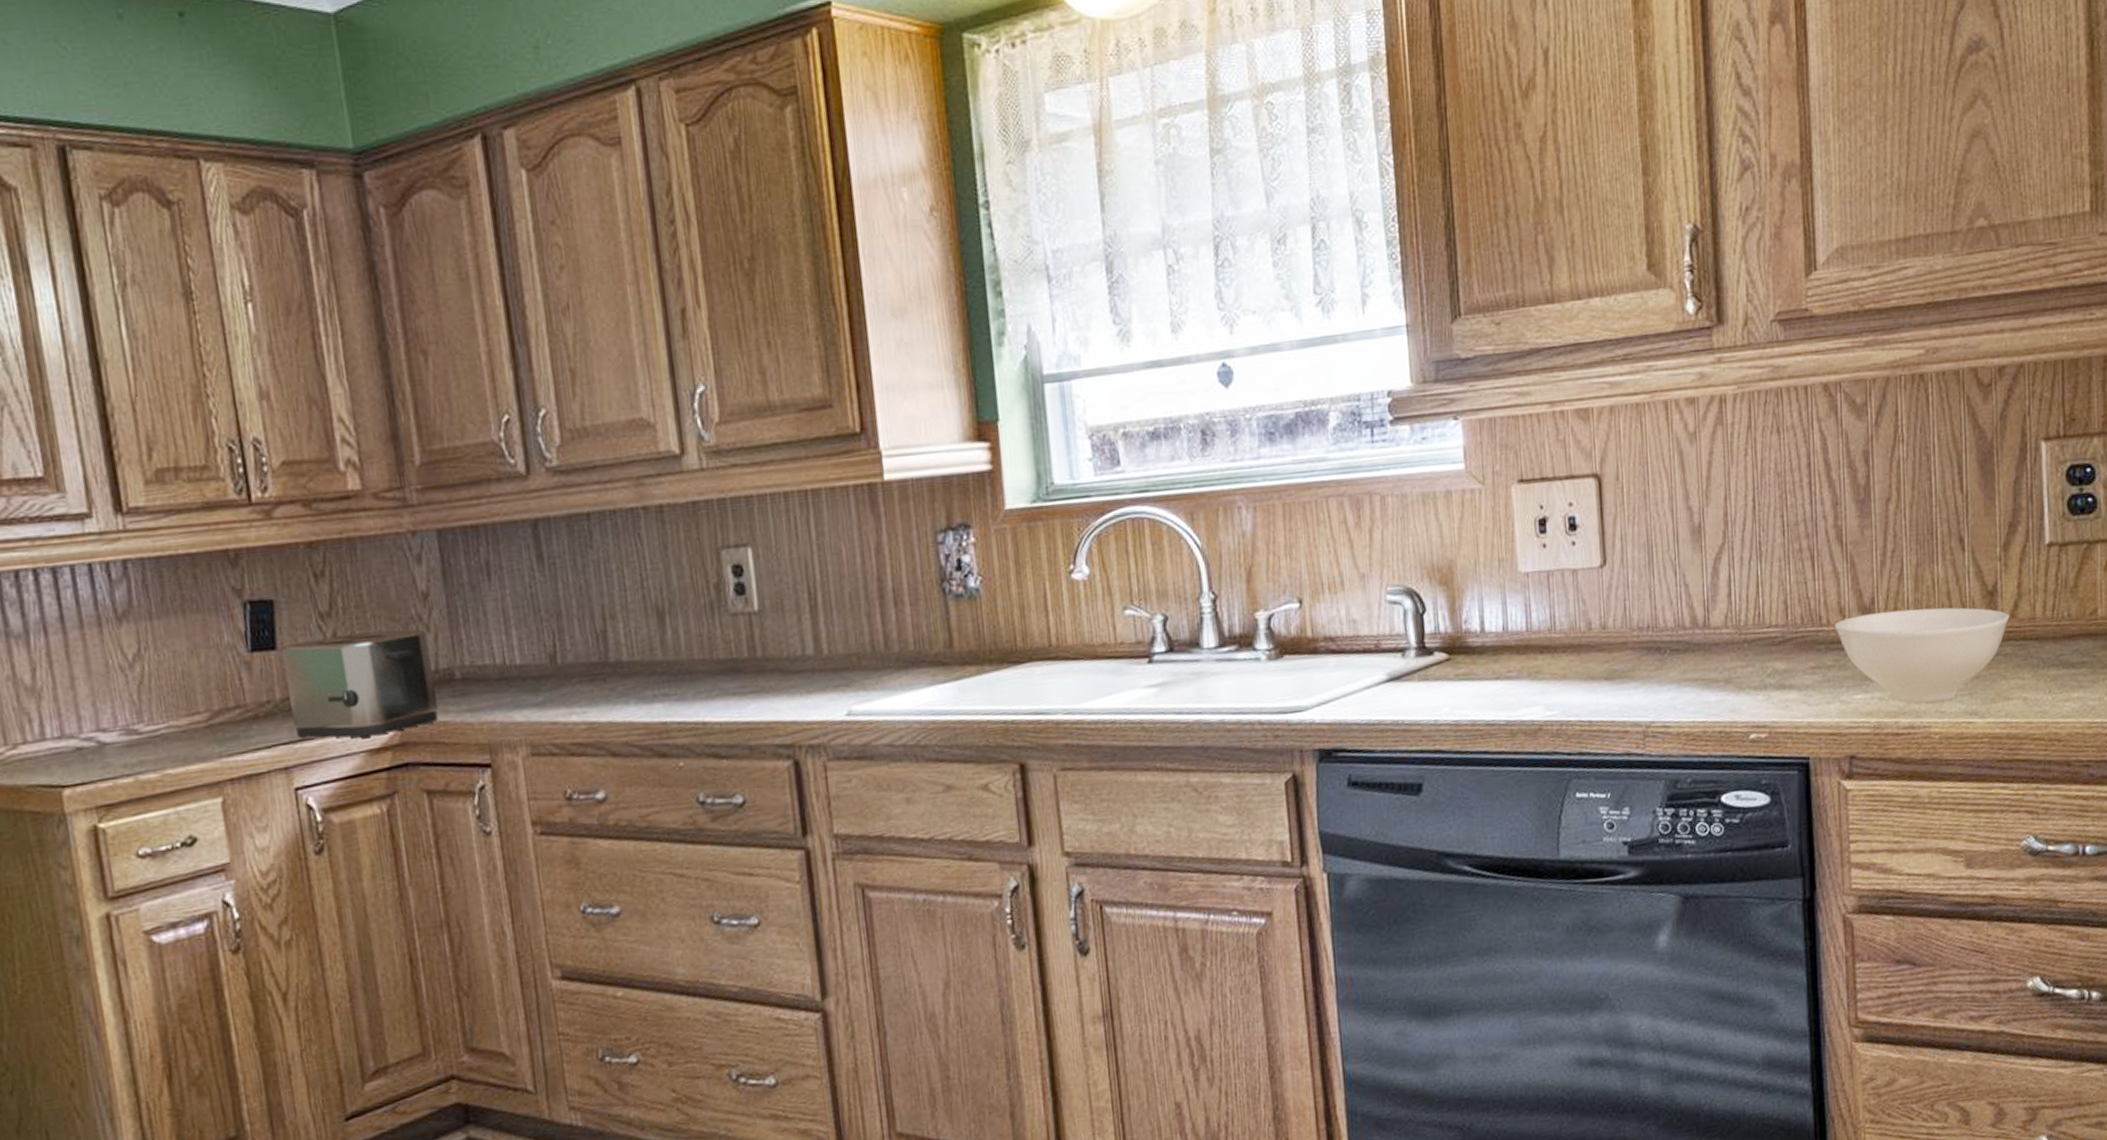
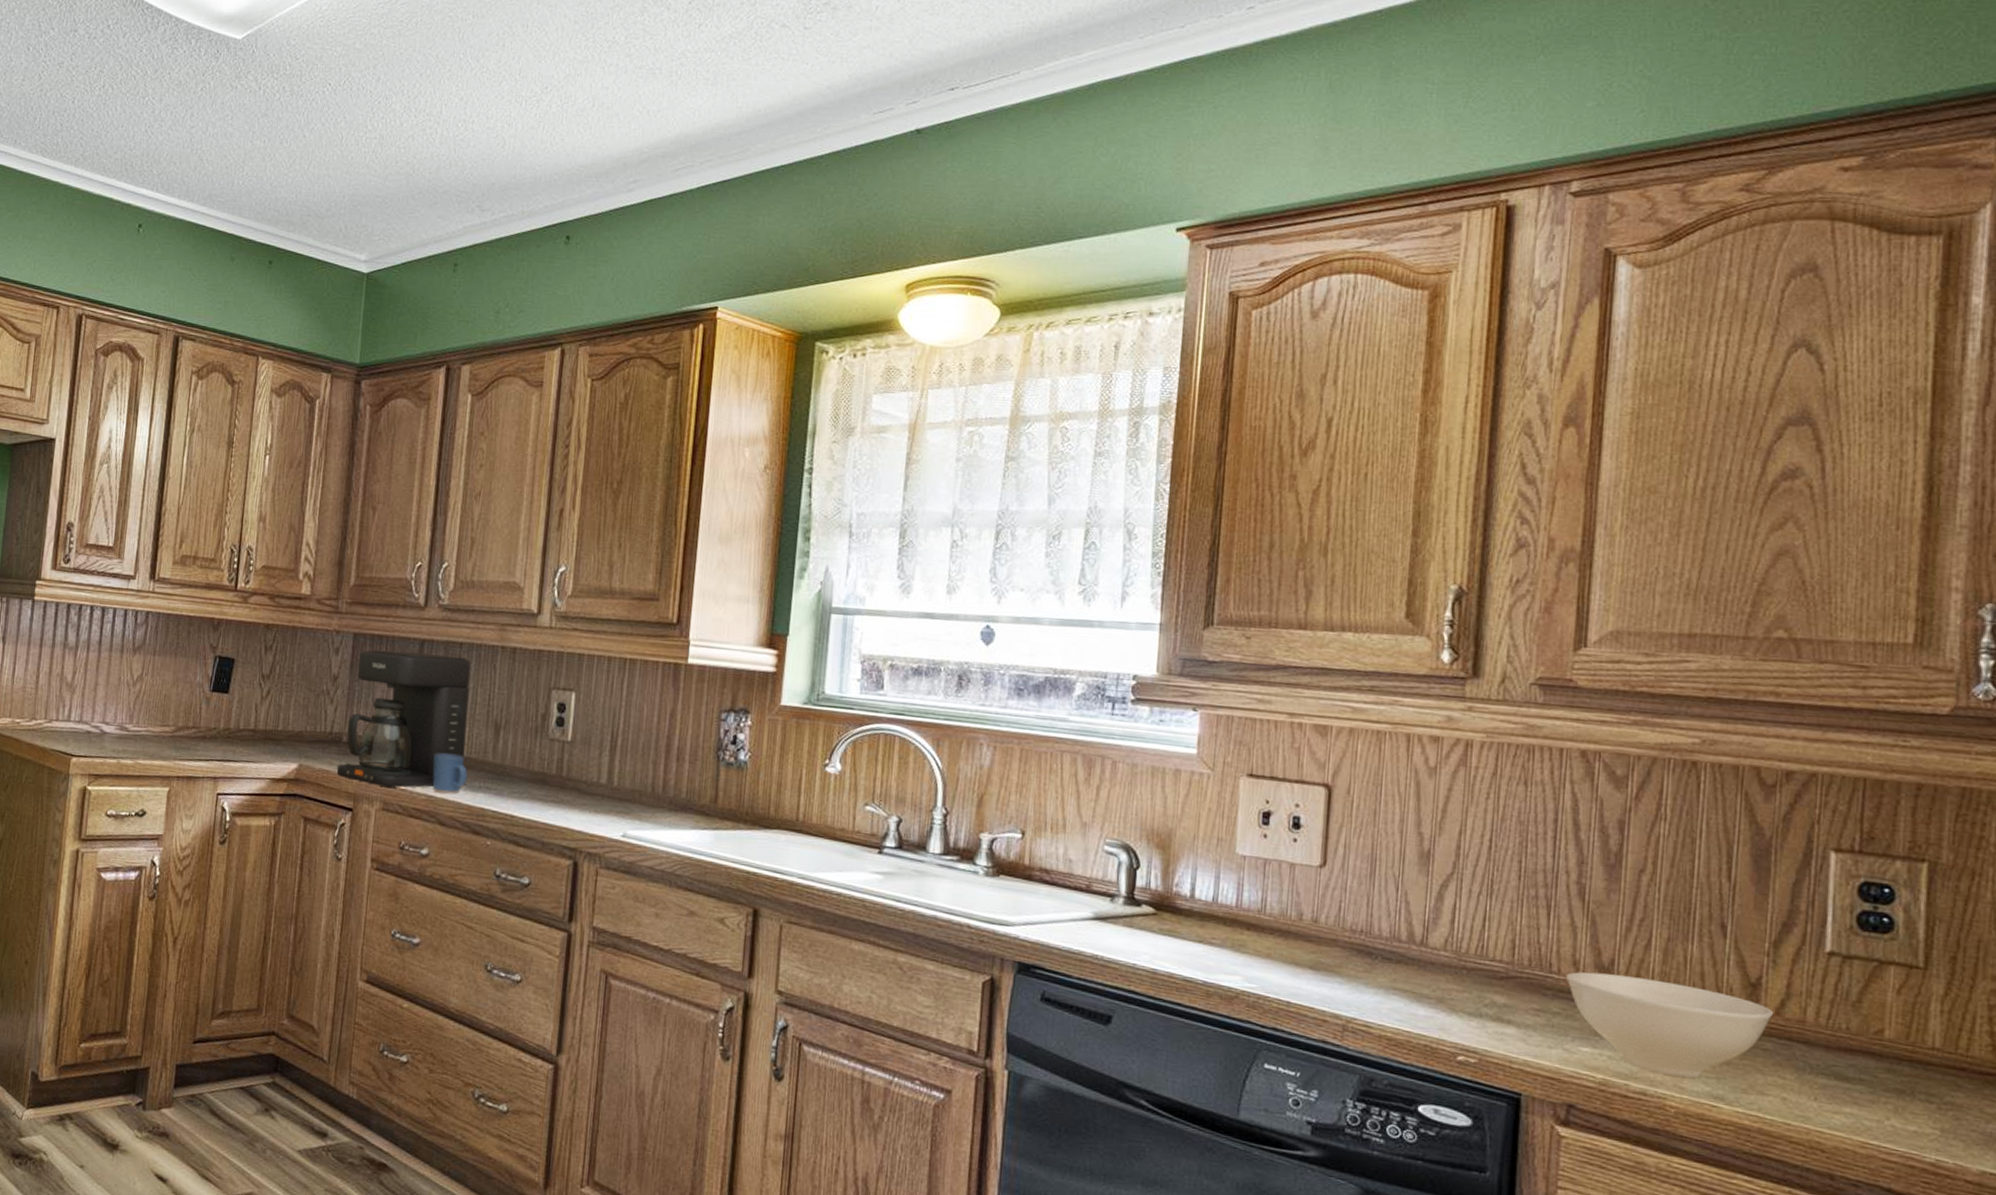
toaster: present [281,629,439,739] -> none [227,691,330,770]
coffee maker: none [450,532,626,727] -> present [336,650,471,788]
mug: none [584,661,636,716] -> present [432,753,468,794]

